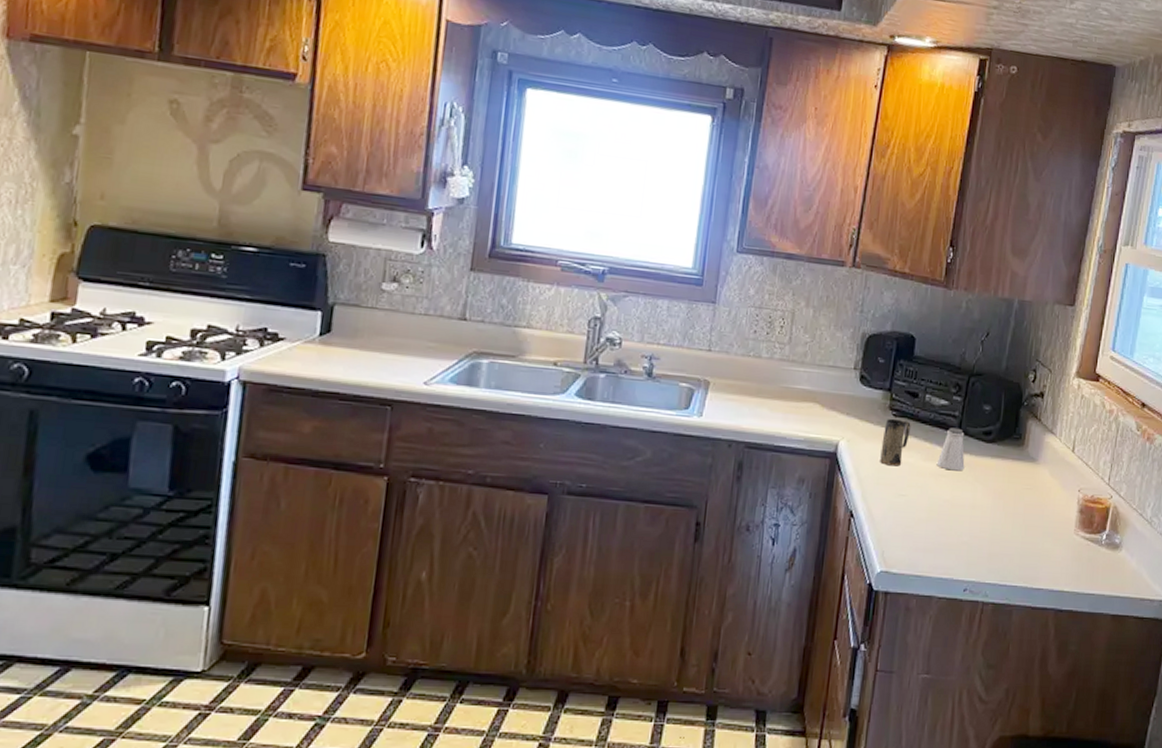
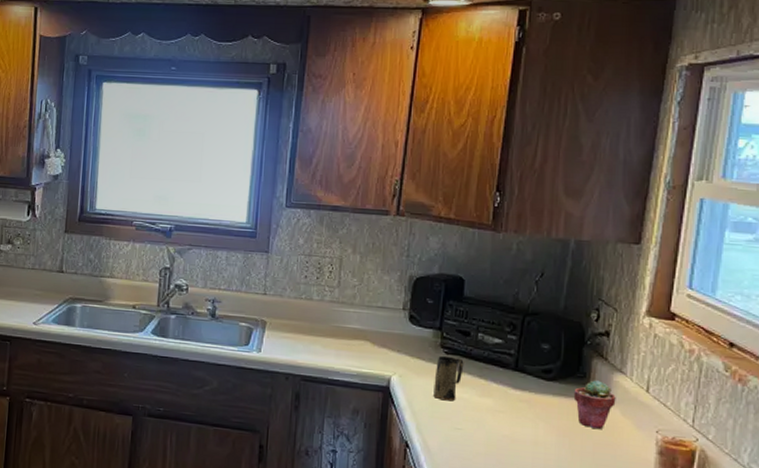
saltshaker: present [936,427,965,471] -> none [493,365,524,408]
potted succulent: none [1009,441,1046,490] -> present [573,380,616,429]

